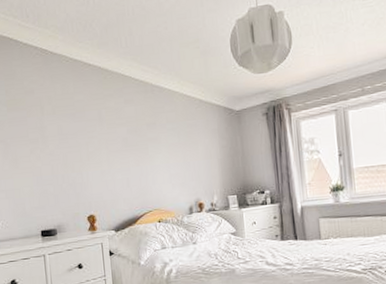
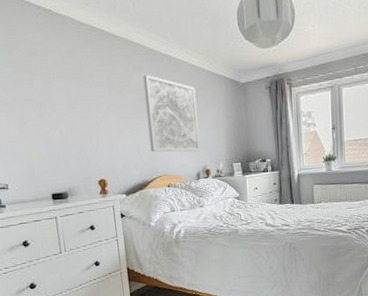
wall art: none [133,107,193,186] -> present [142,75,201,153]

